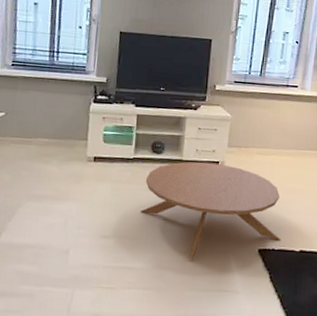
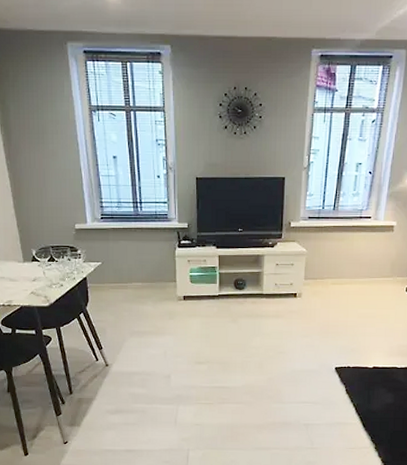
coffee table: present [140,161,281,260] -> none [228,294,356,379]

